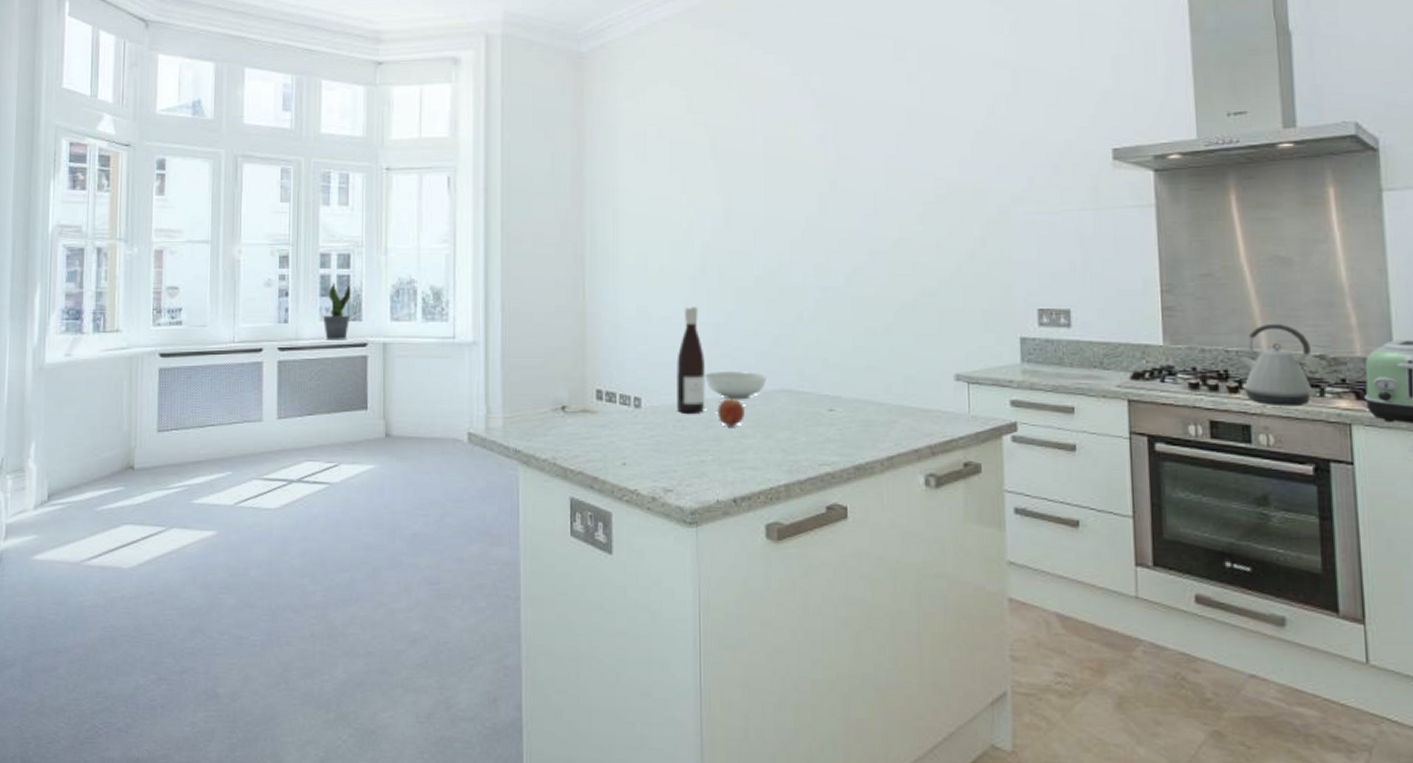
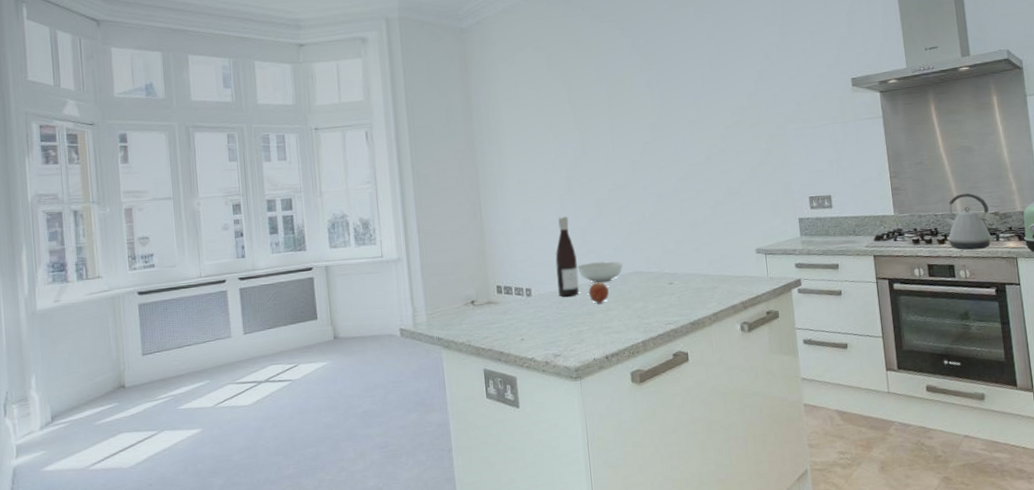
potted plant: present [322,282,351,340] -> none [273,222,296,268]

